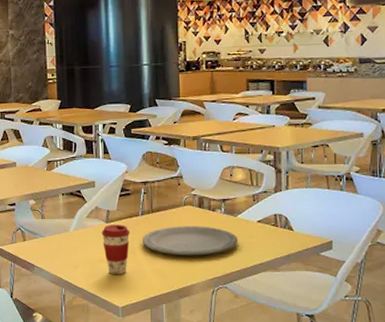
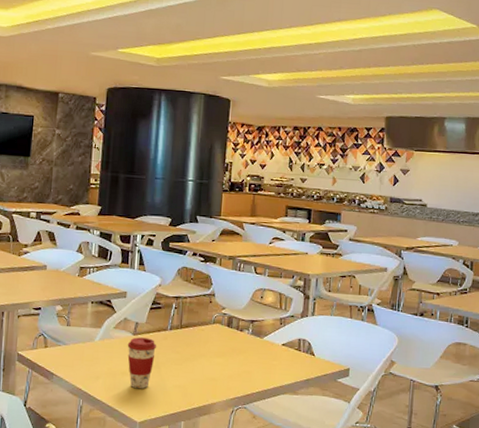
plate: present [142,226,239,256] -> none [167,343,262,375]

